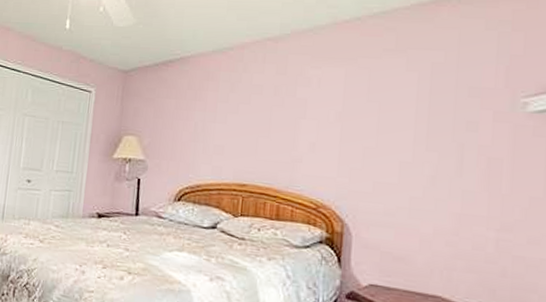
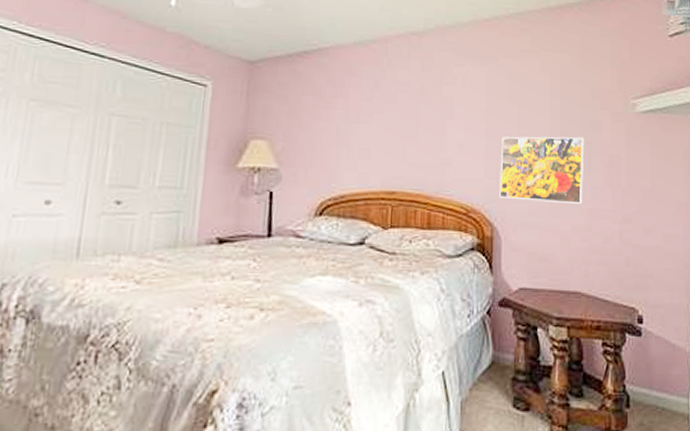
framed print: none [352,136,457,207] -> present [499,136,585,204]

